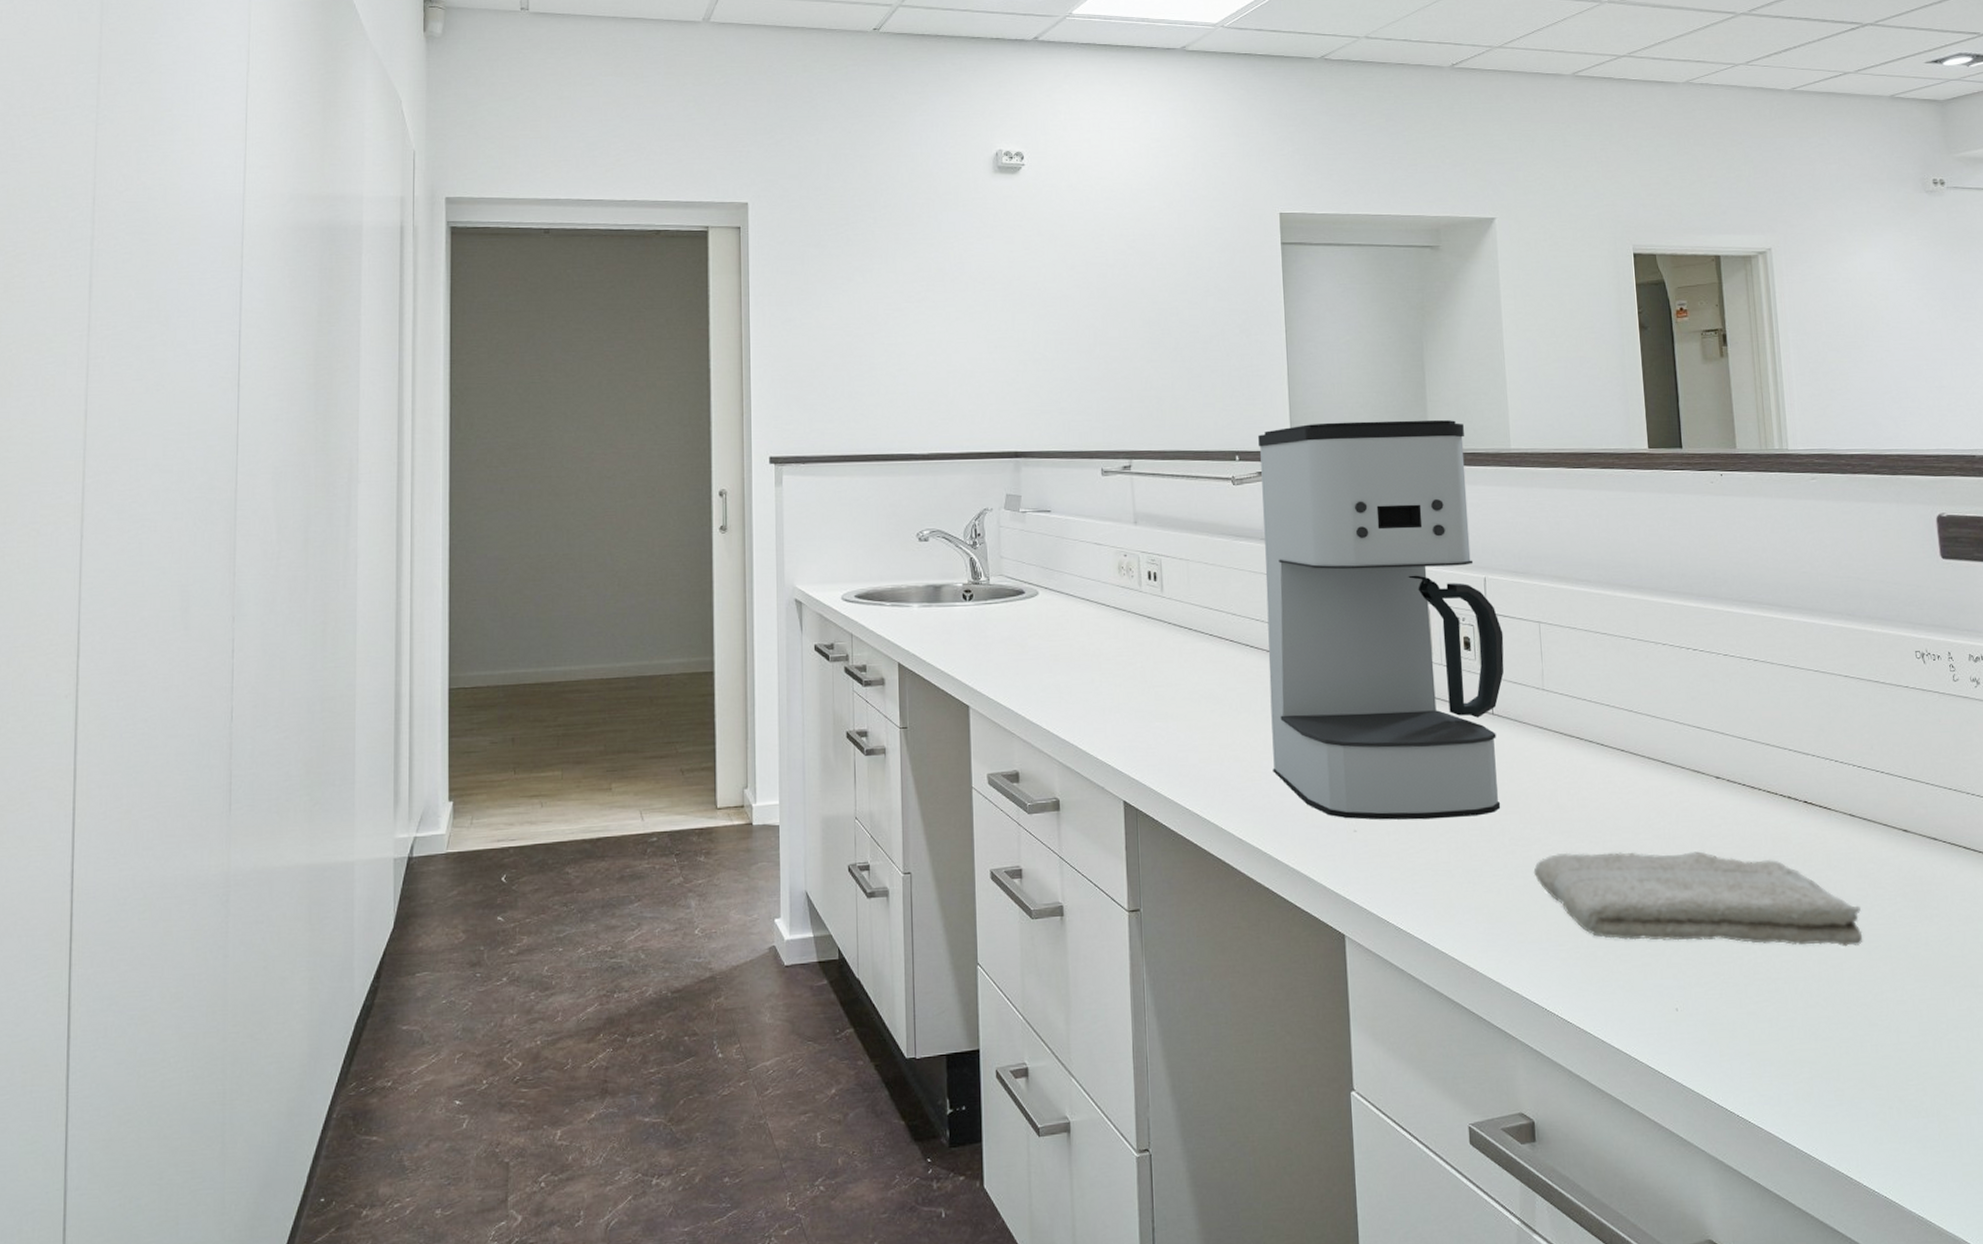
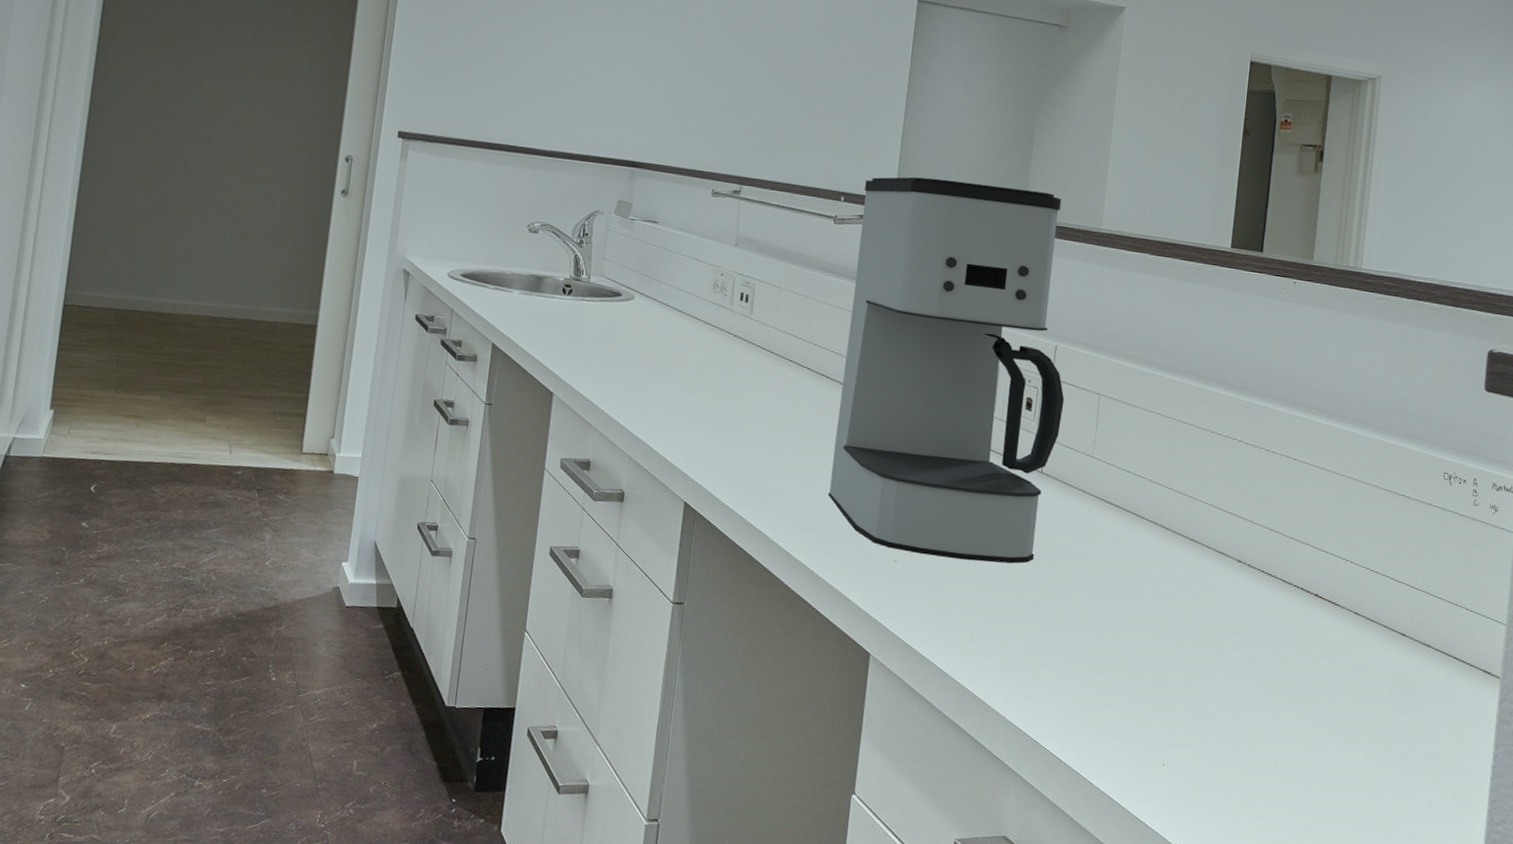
washcloth: present [1533,851,1863,946] -> none [1054,608,1349,731]

